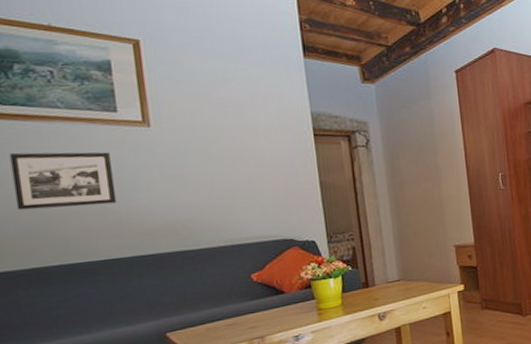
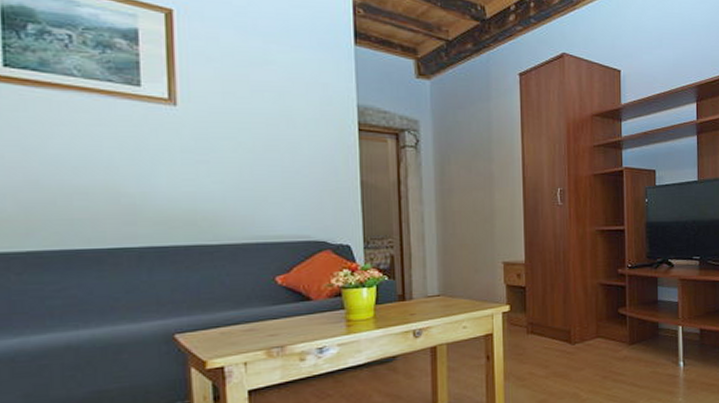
picture frame: present [9,152,117,211] -> none [13,122,132,187]

